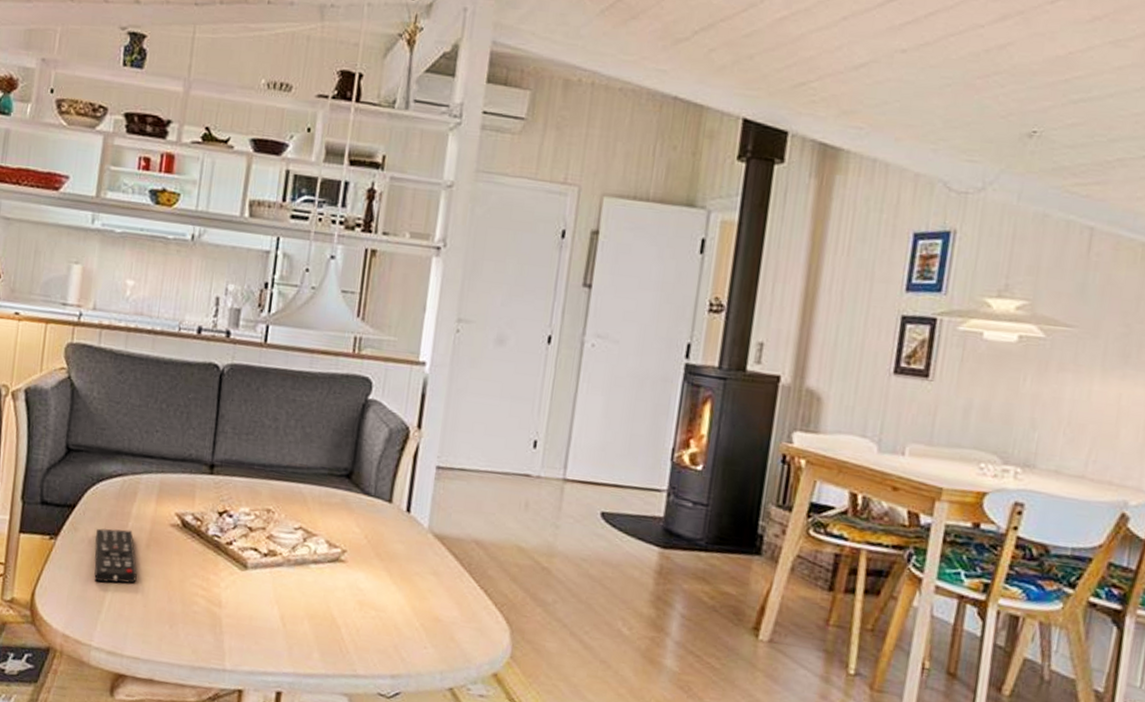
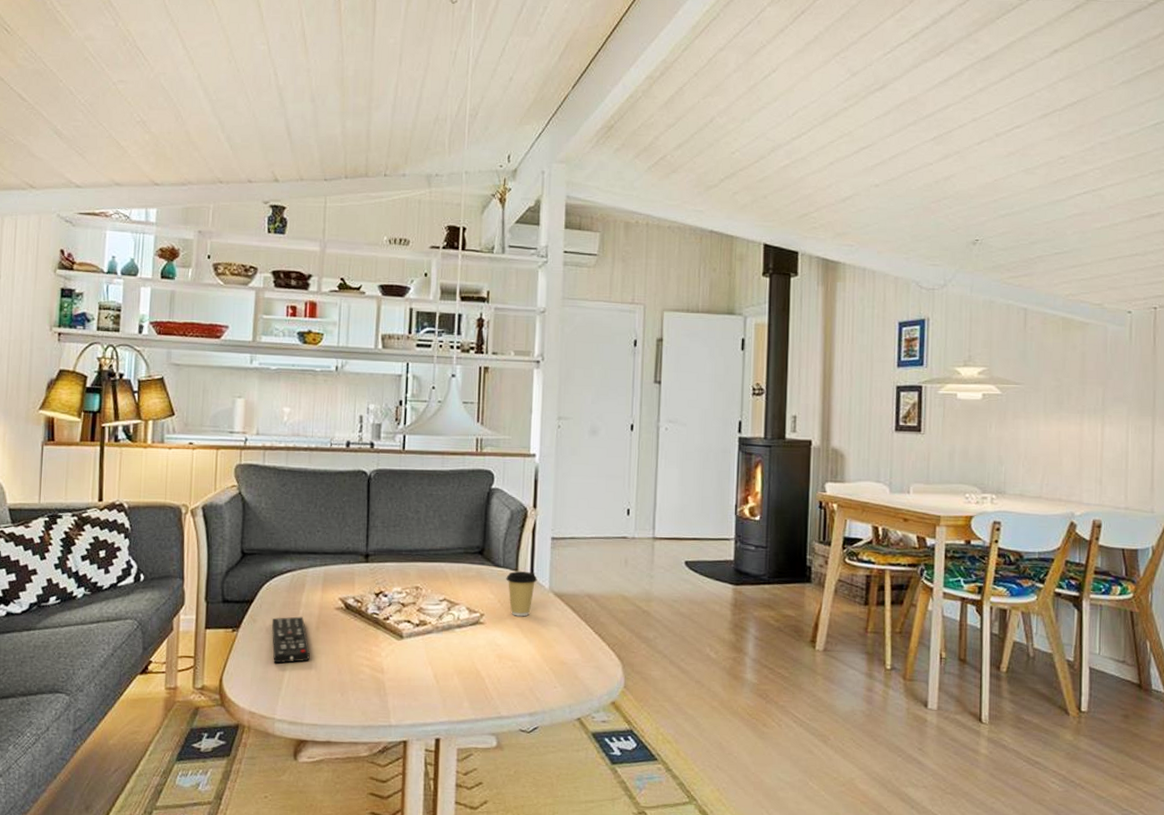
coffee cup: none [376,503,415,559] -> present [506,571,538,617]

